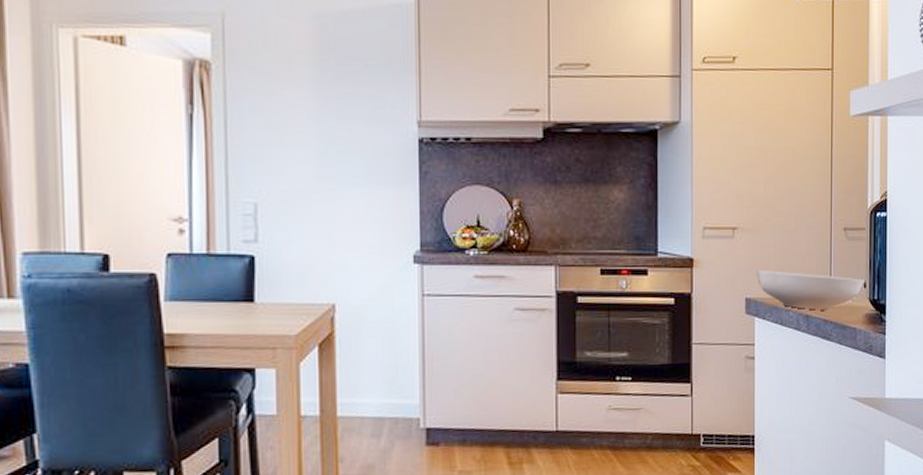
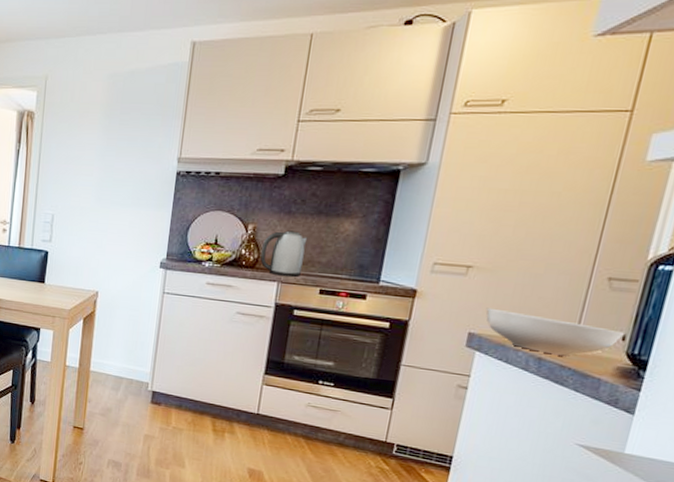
kettle: none [532,203,579,259] -> present [260,230,308,278]

